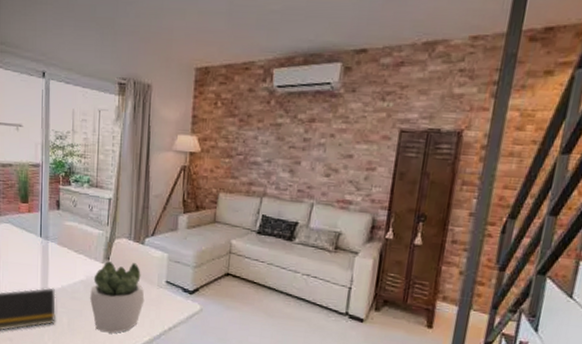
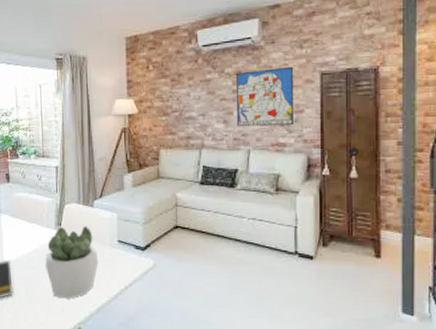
wall art: none [304,119,371,183] -> present [237,66,293,127]

